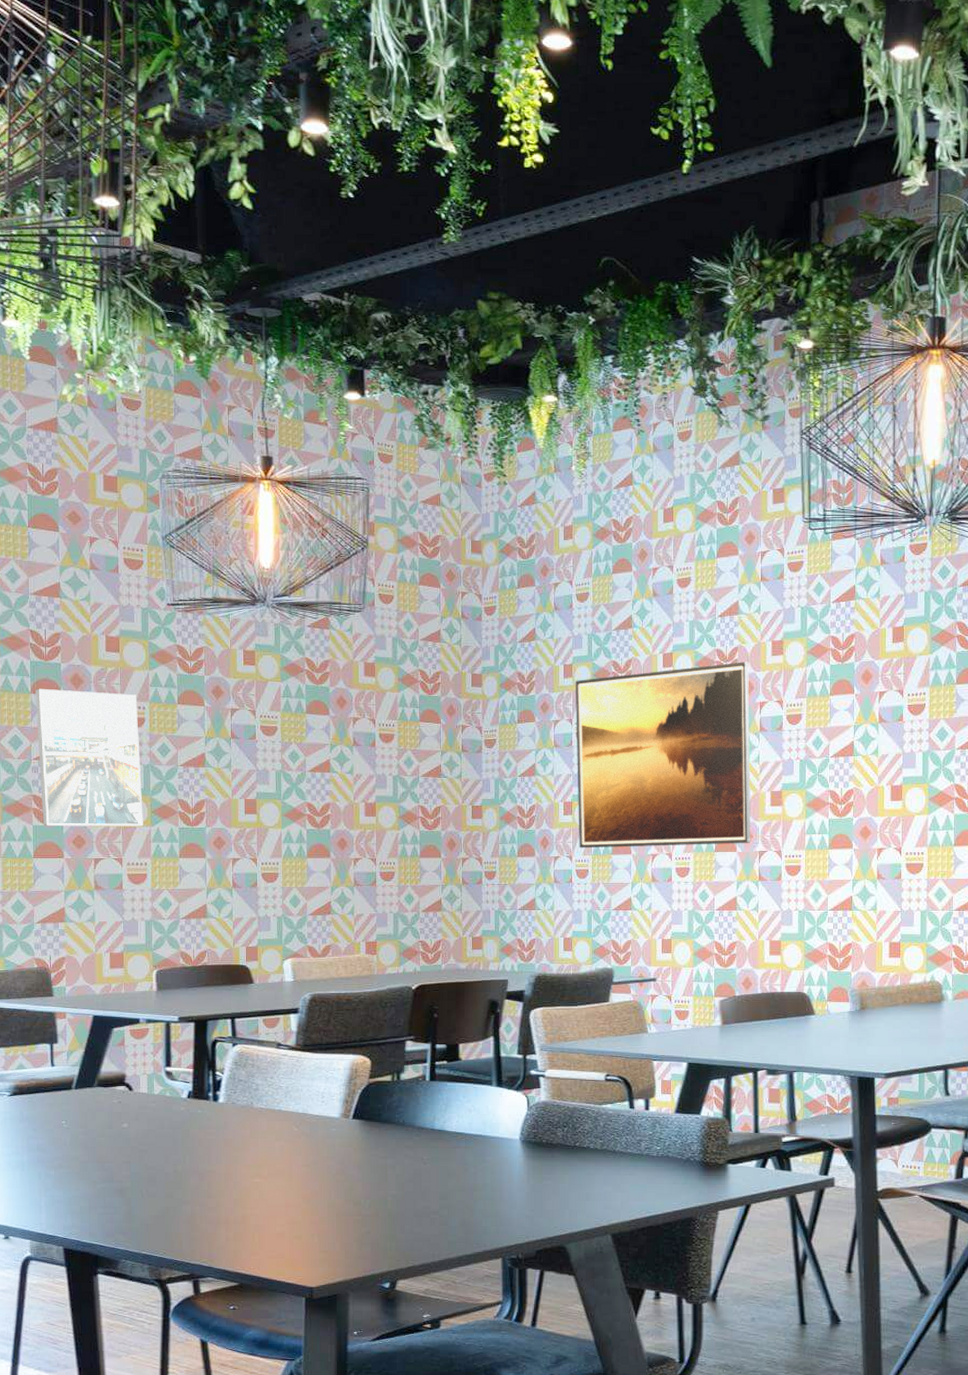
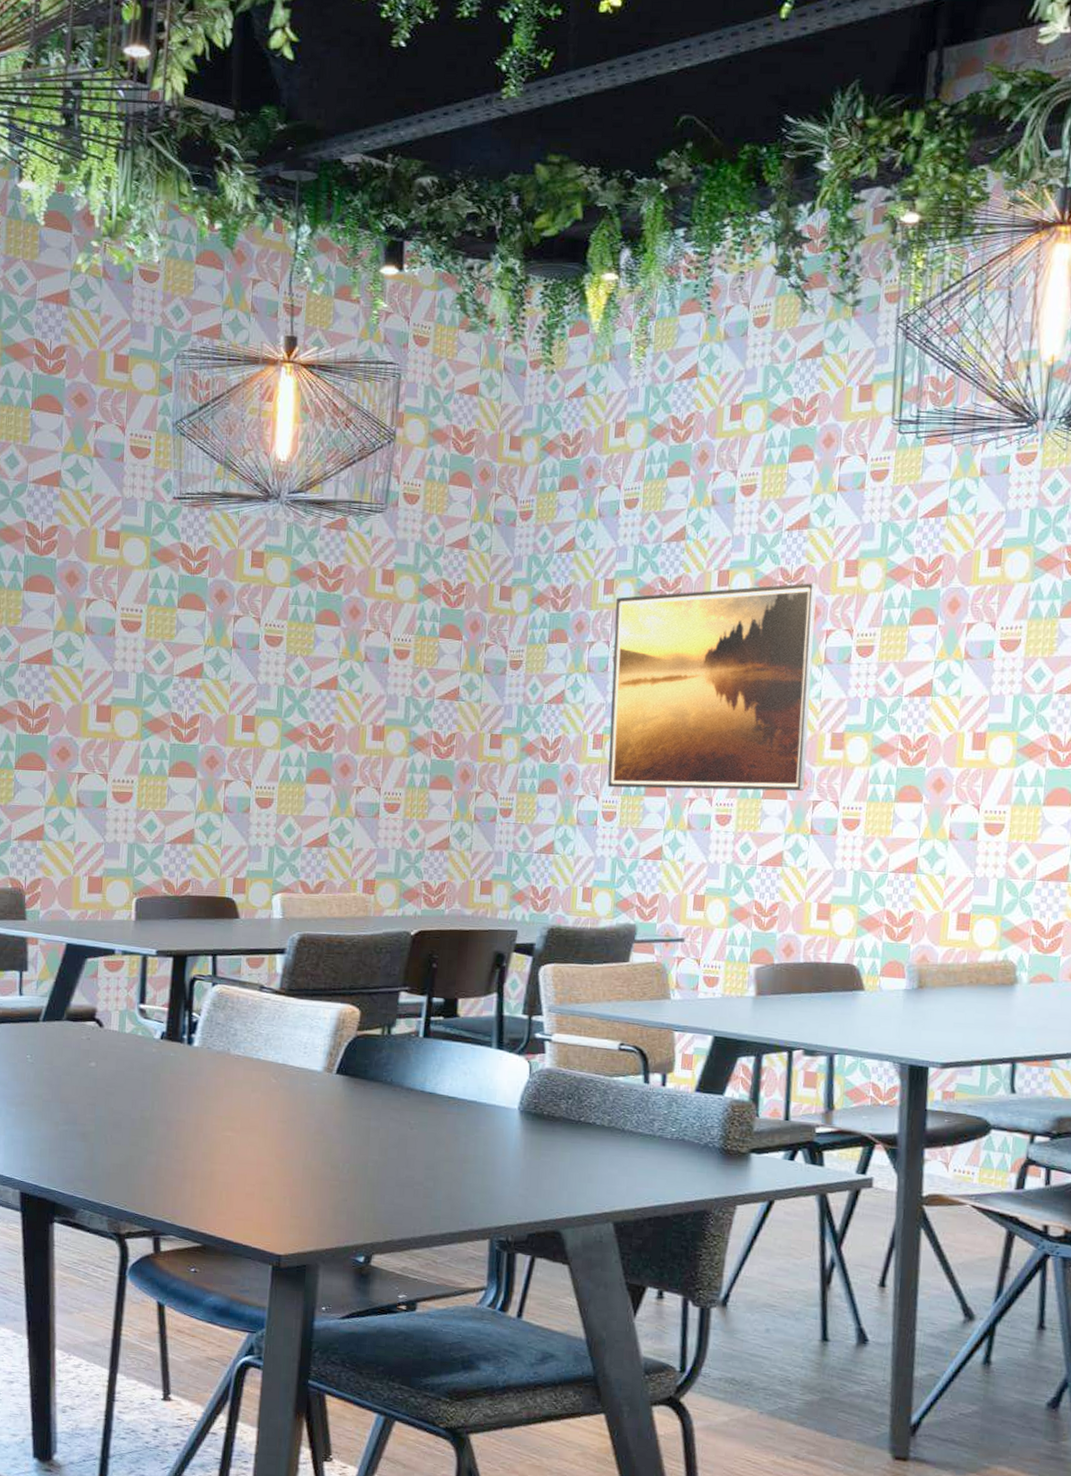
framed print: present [35,688,143,827] -> none [26,585,135,741]

